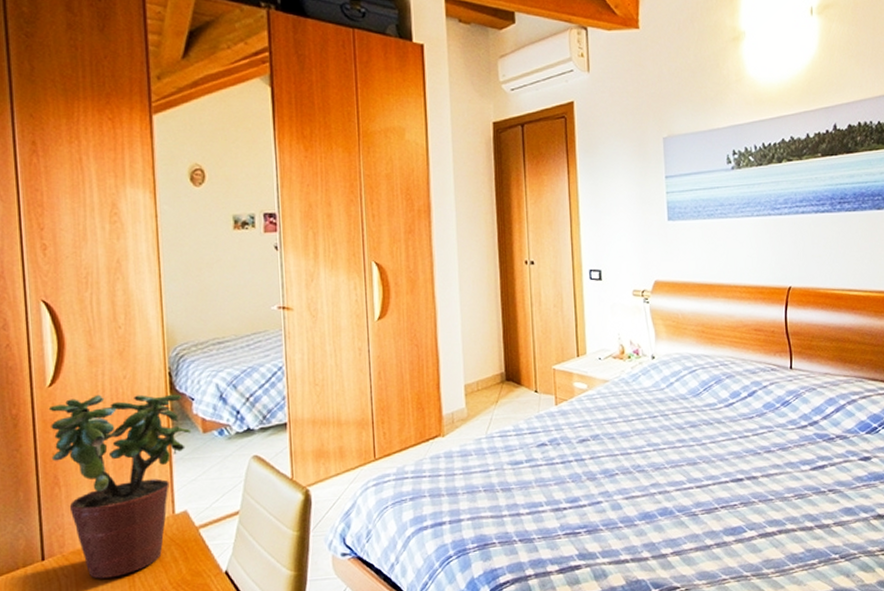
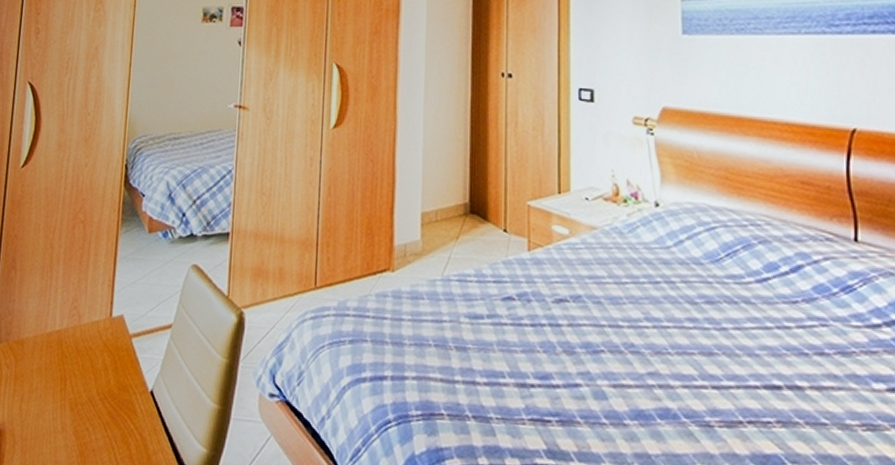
potted plant: present [48,394,192,579] -> none [13,180,138,377]

